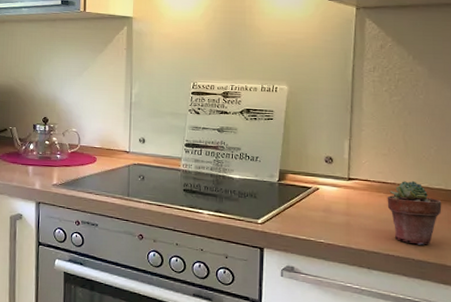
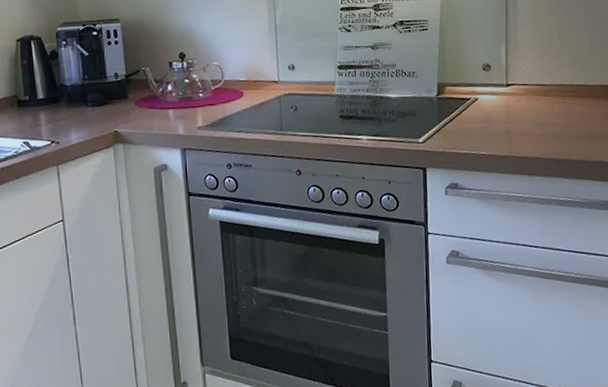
potted succulent: present [387,180,442,245] -> none [545,79,598,145]

